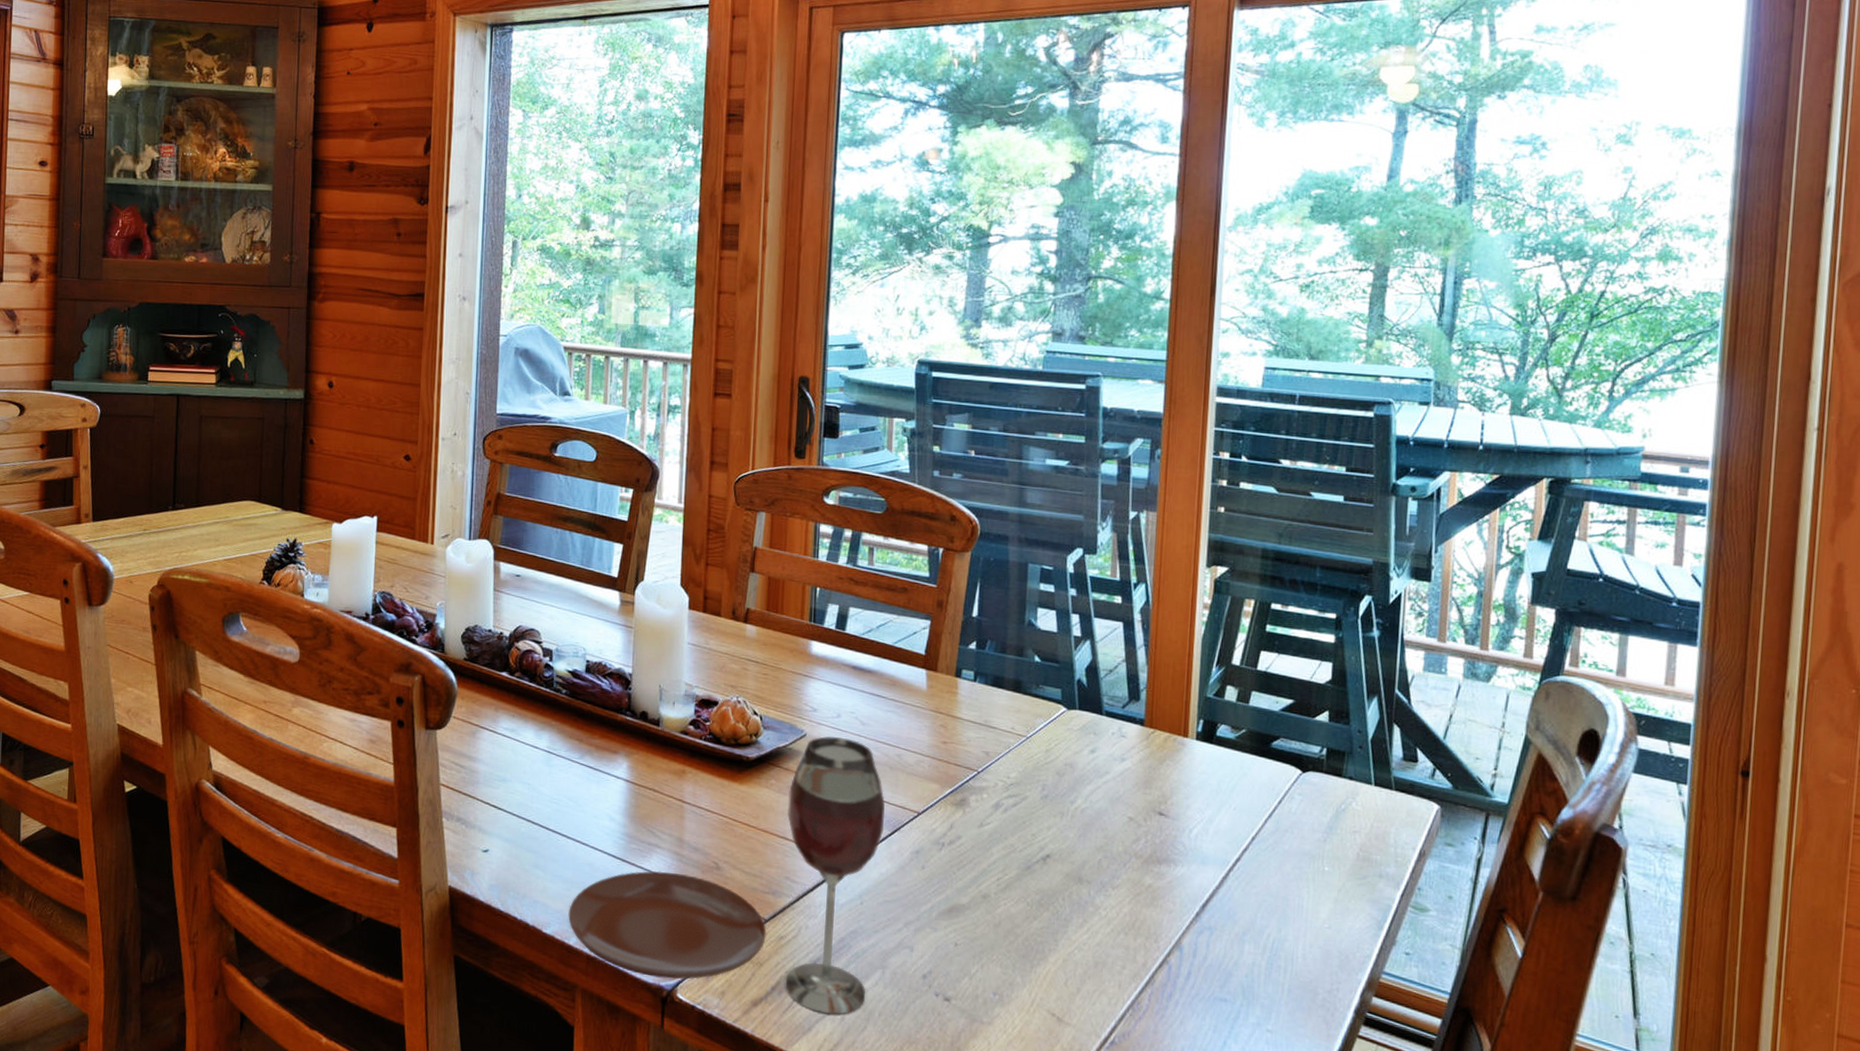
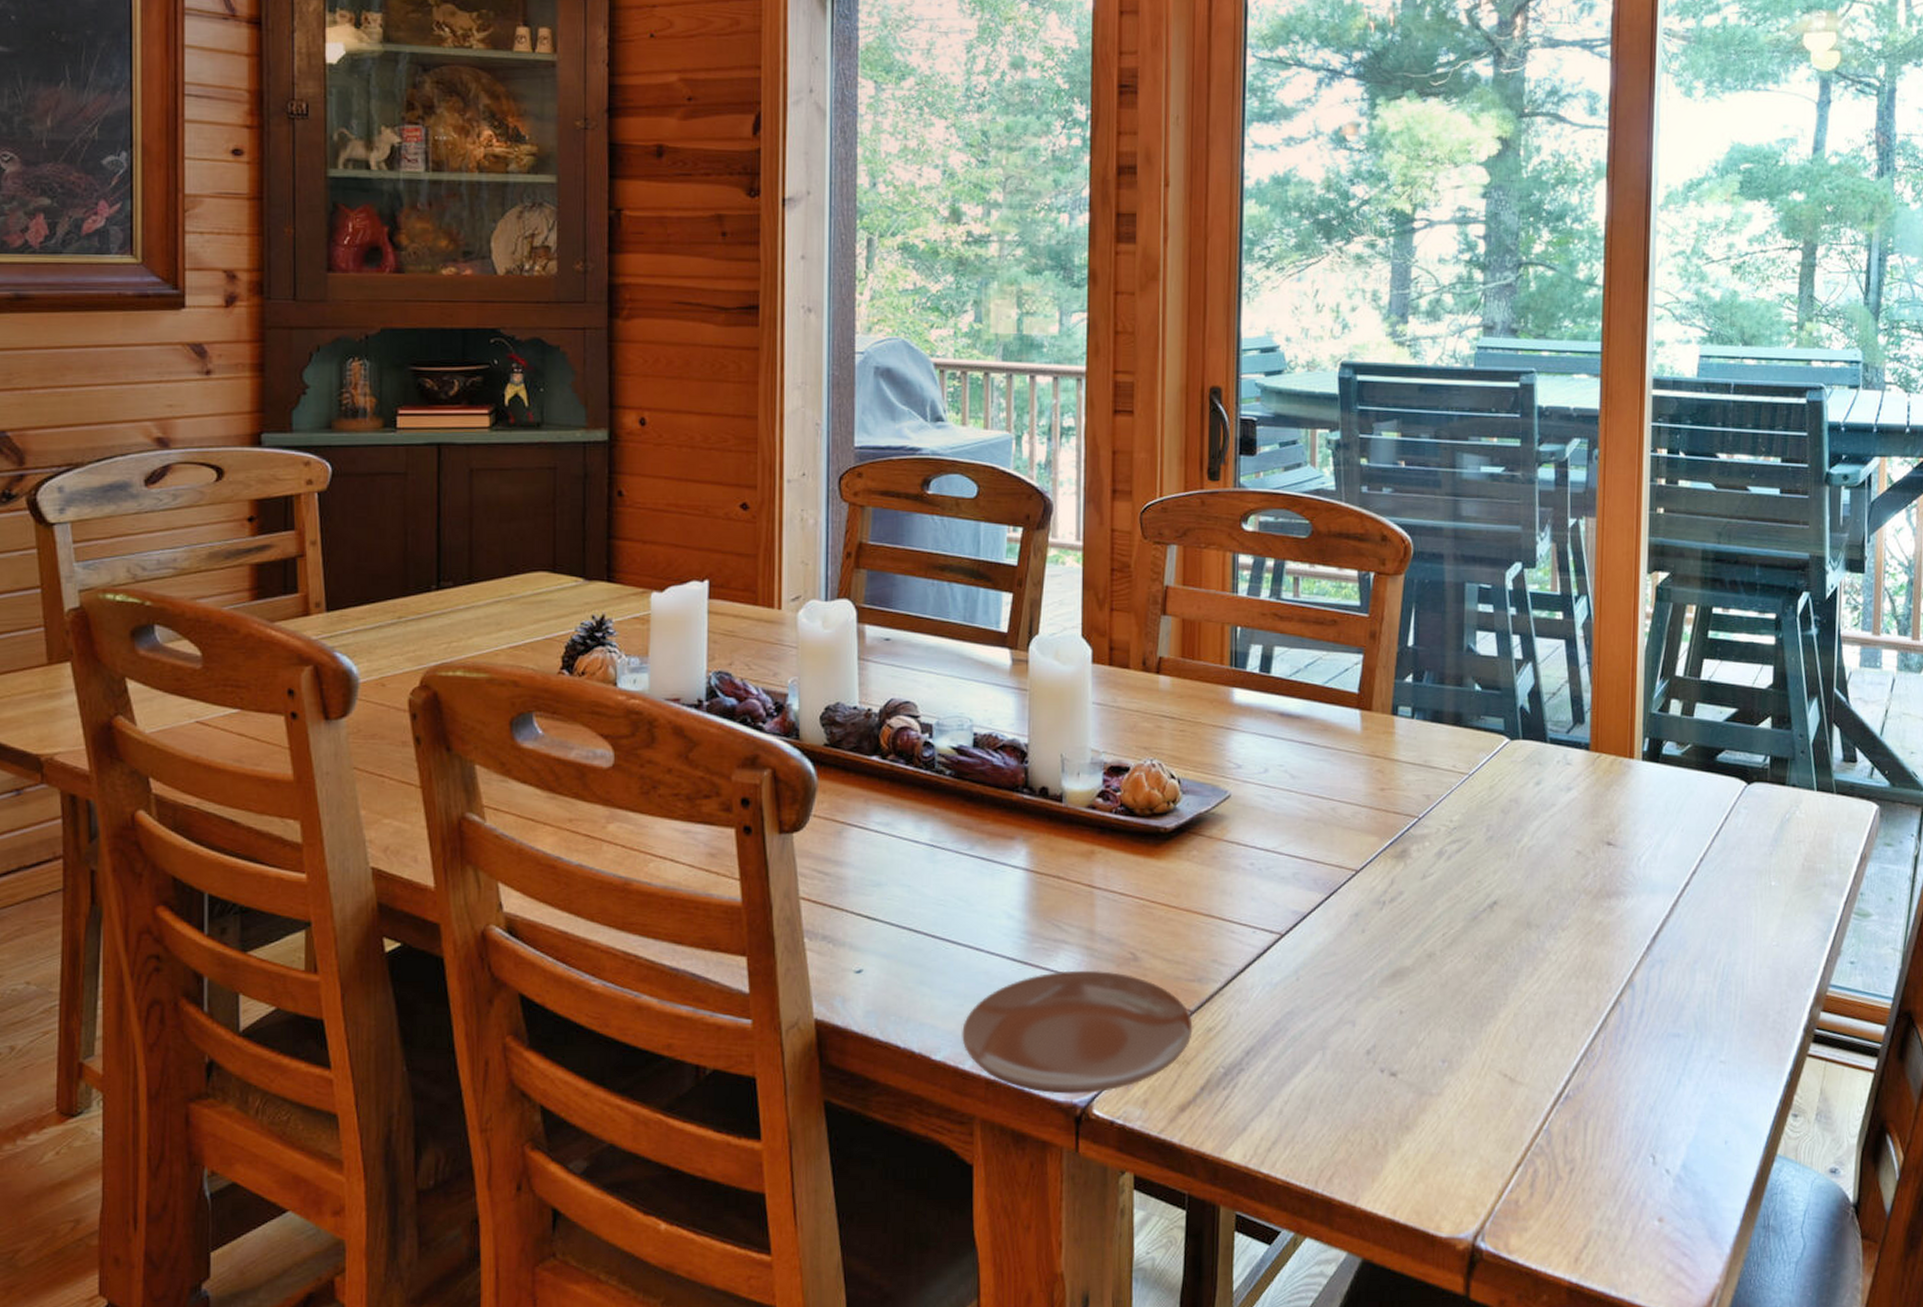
wineglass: present [785,736,885,1014] -> none [1211,795,1320,1108]

